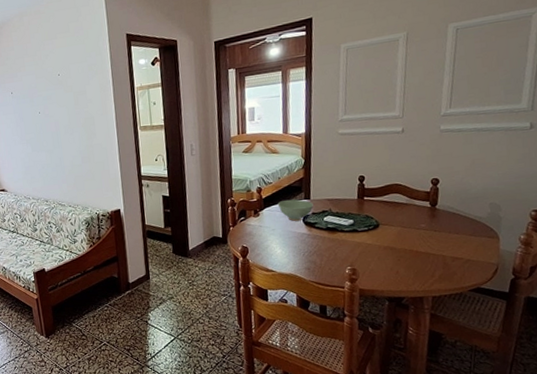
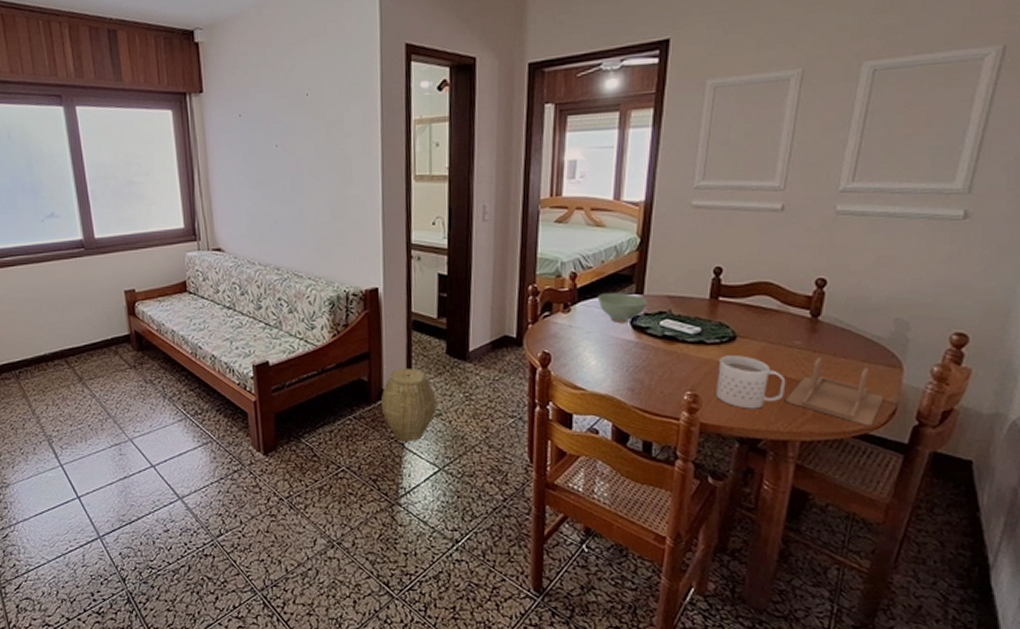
woven basket: none [128,265,169,320] -> present [380,368,436,441]
mug: none [368,238,418,277] -> present [716,355,786,409]
napkin holder: none [417,235,488,282] -> present [784,357,884,426]

